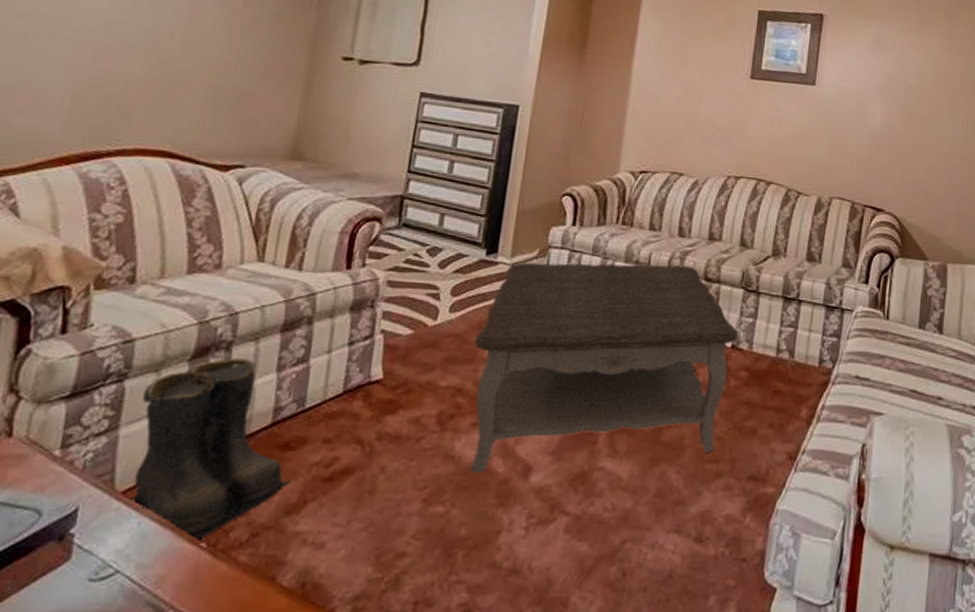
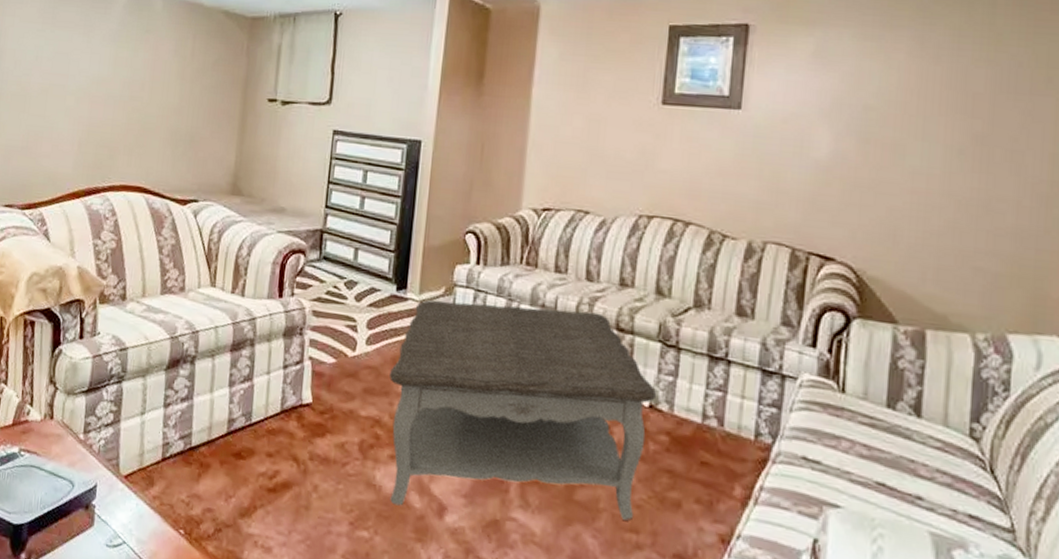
boots: present [132,358,291,542] -> none [132,371,243,528]

